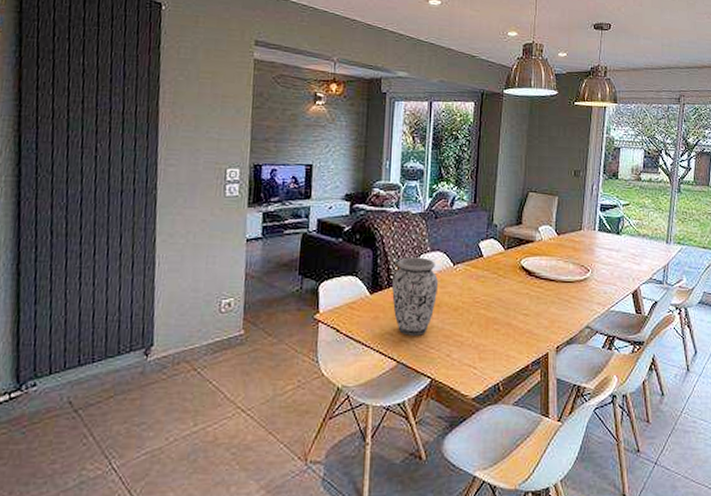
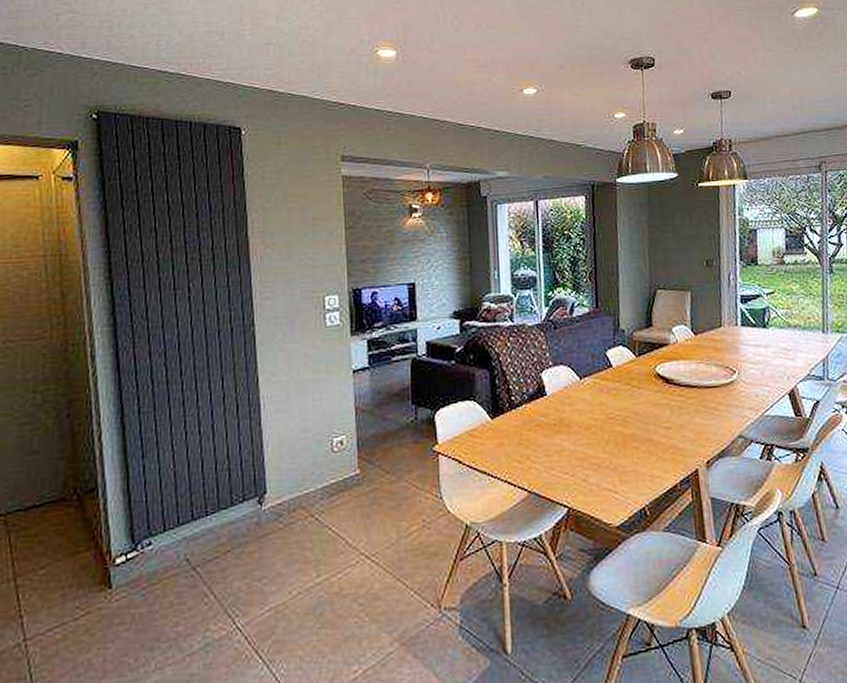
vase: present [392,257,439,336] -> none [514,373,566,462]

